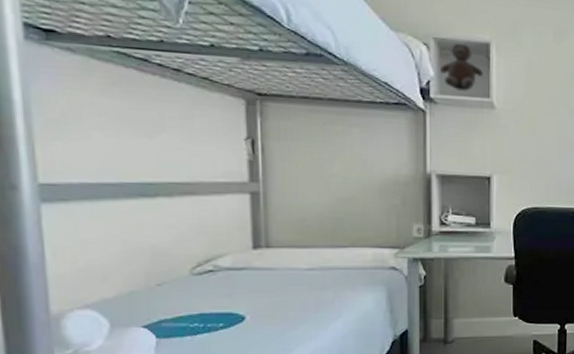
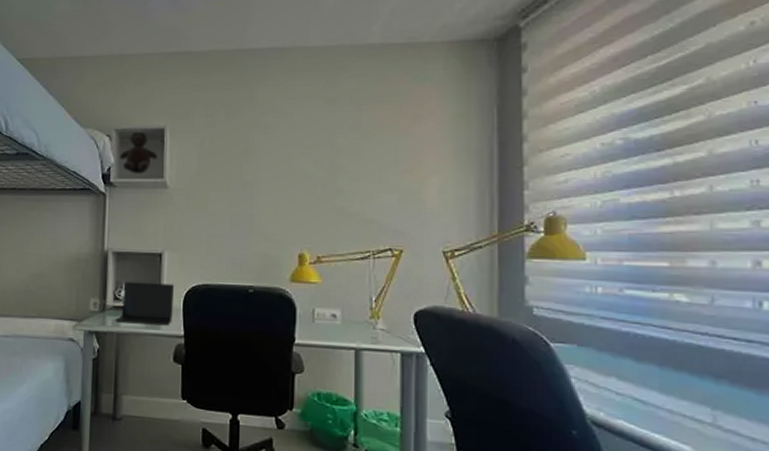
laptop: none [443,206,503,249] -> present [115,282,174,326]

